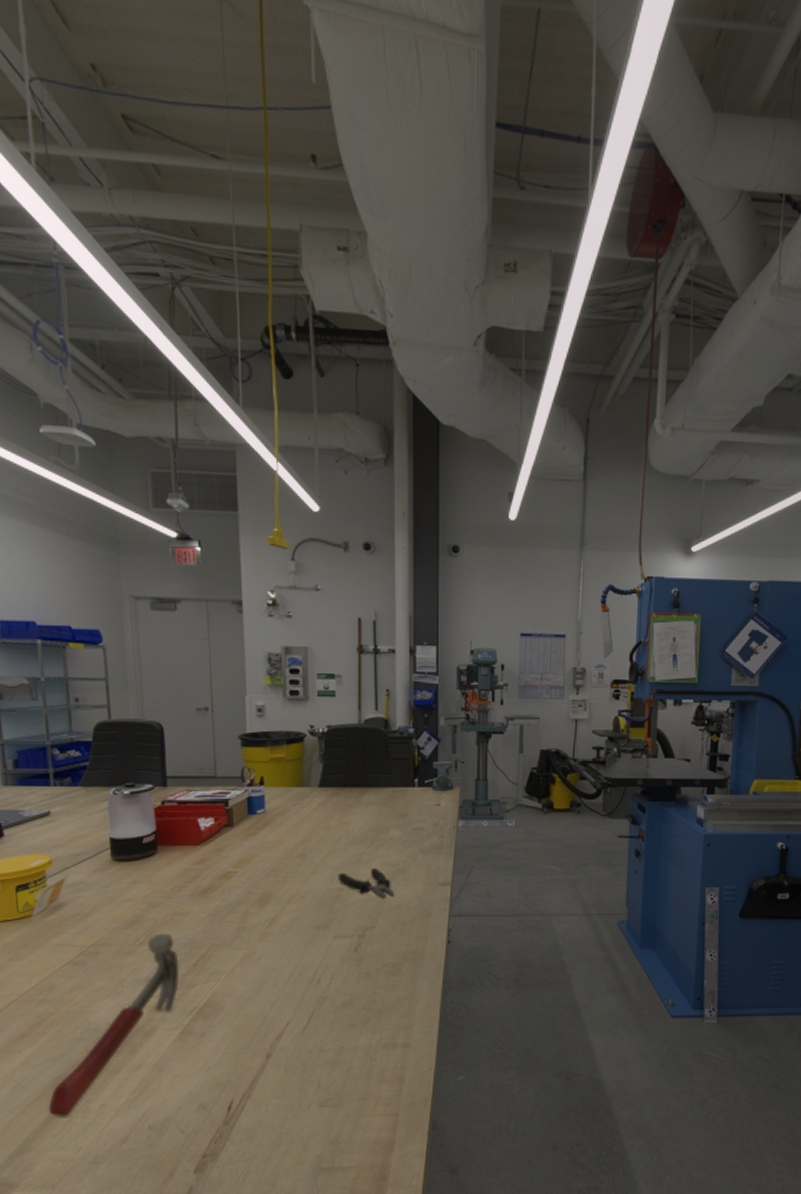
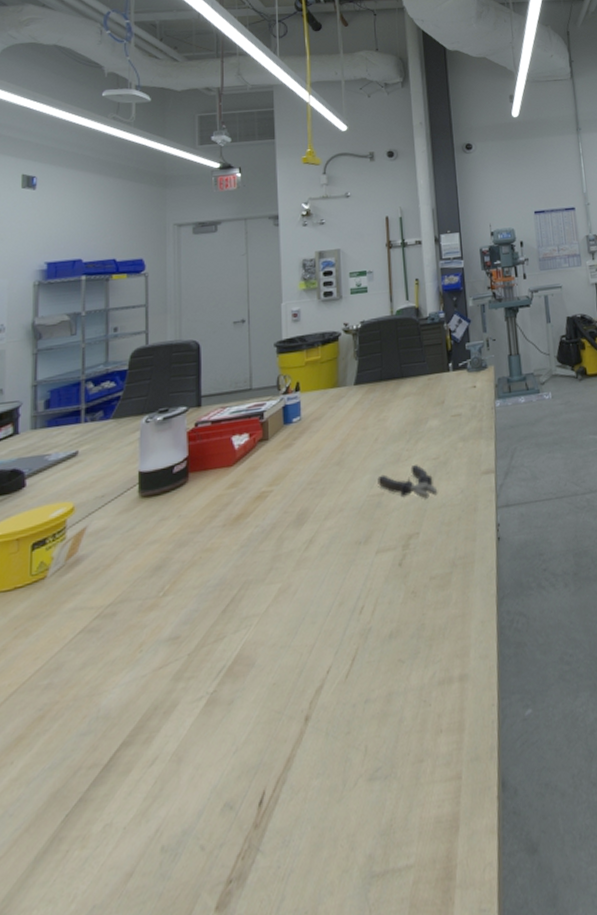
hammer: present [48,933,180,1116] -> none [38,575,207,853]

